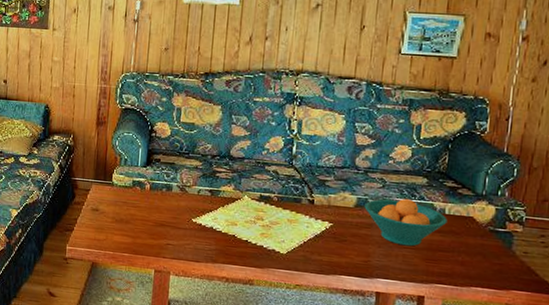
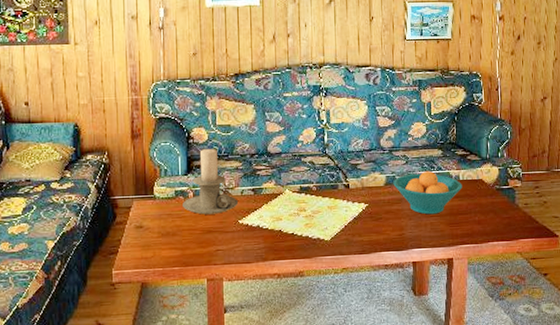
candle holder: none [138,143,194,209] -> present [183,148,238,215]

